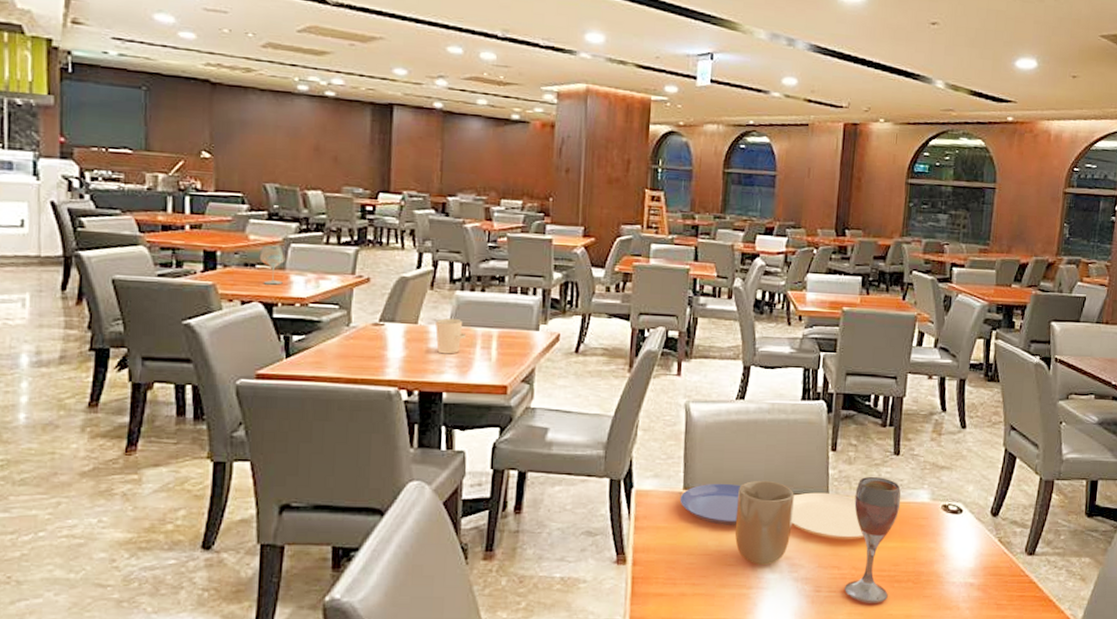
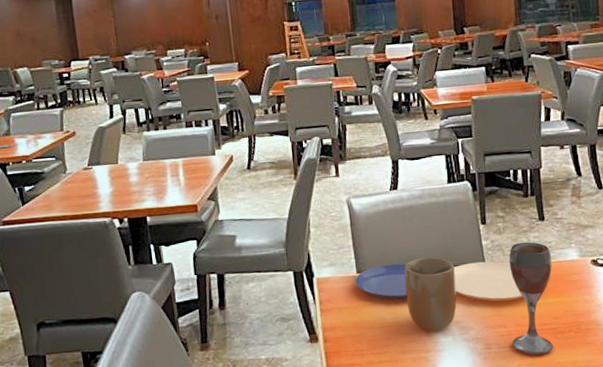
cup: present [435,318,467,354] -> none [132,155,158,186]

